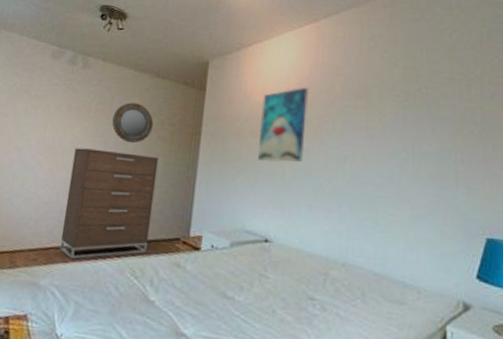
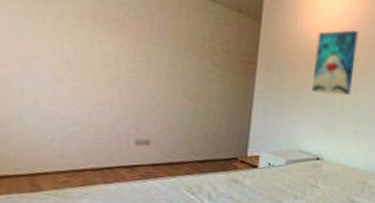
dresser: present [60,147,159,259] -> none [98,65,212,180]
home mirror: present [112,102,154,144] -> none [154,22,205,67]

